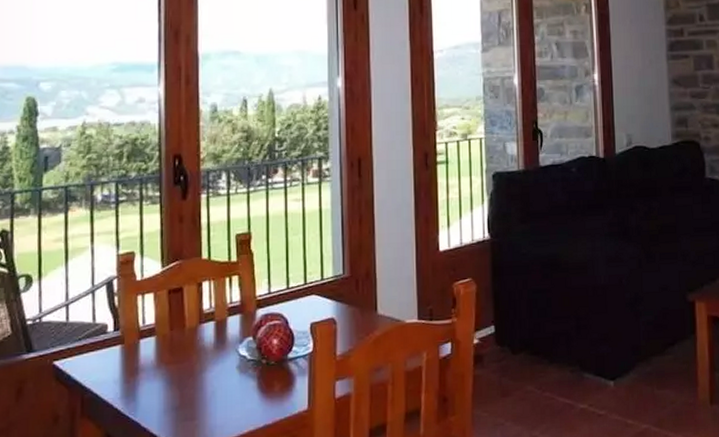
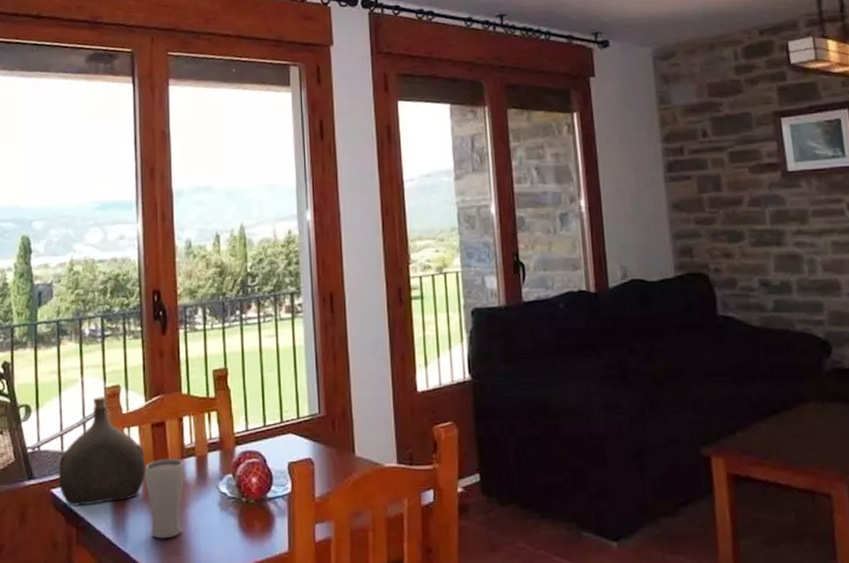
water jug: none [62,264,161,378] -> present [58,397,146,506]
drinking glass: none [159,324,203,406] -> present [145,459,185,539]

